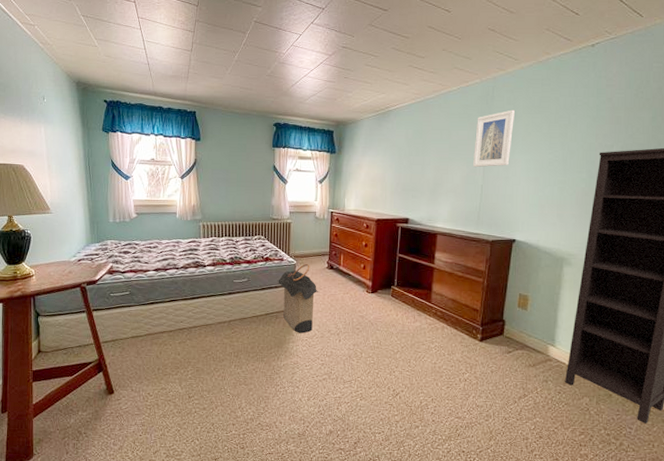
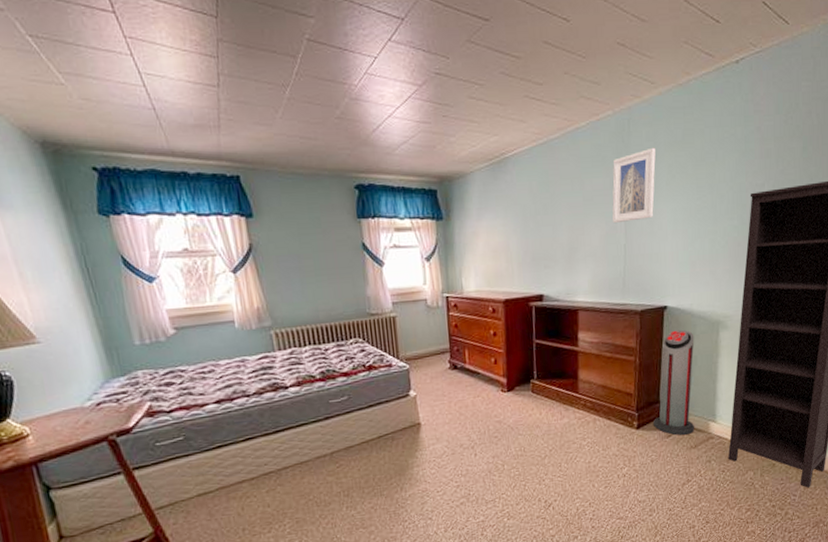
laundry hamper: present [278,263,319,334] -> none [388,366,443,454]
air purifier: none [496,261,539,353] -> present [653,329,694,436]

